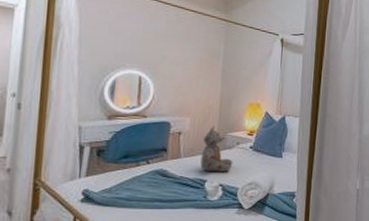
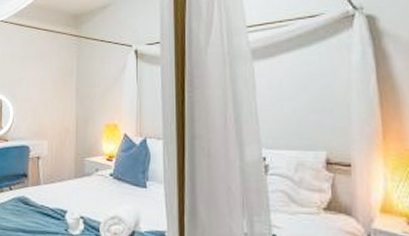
stuffed bear: present [200,126,233,172] -> none [60,150,93,202]

